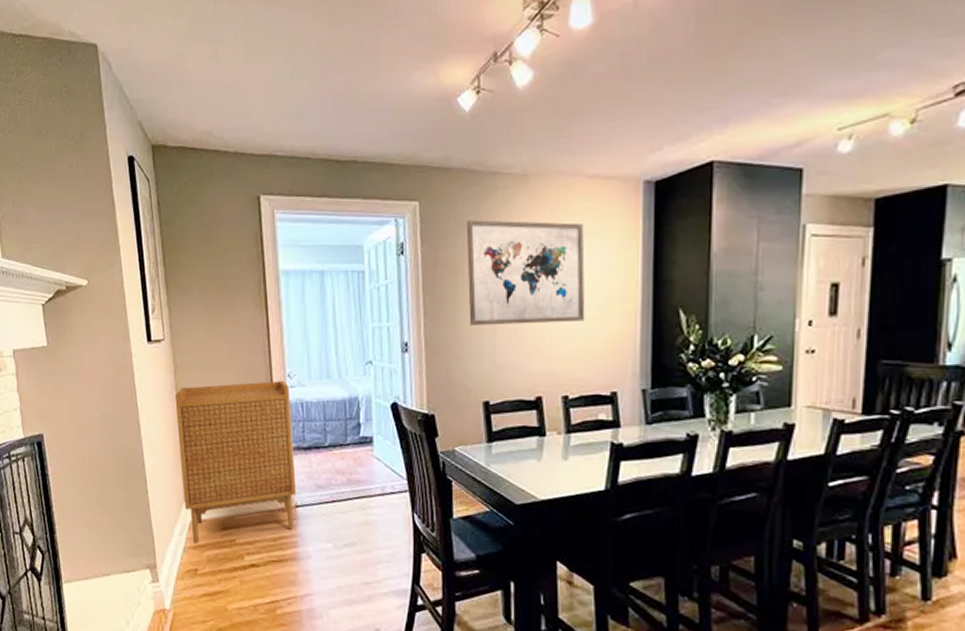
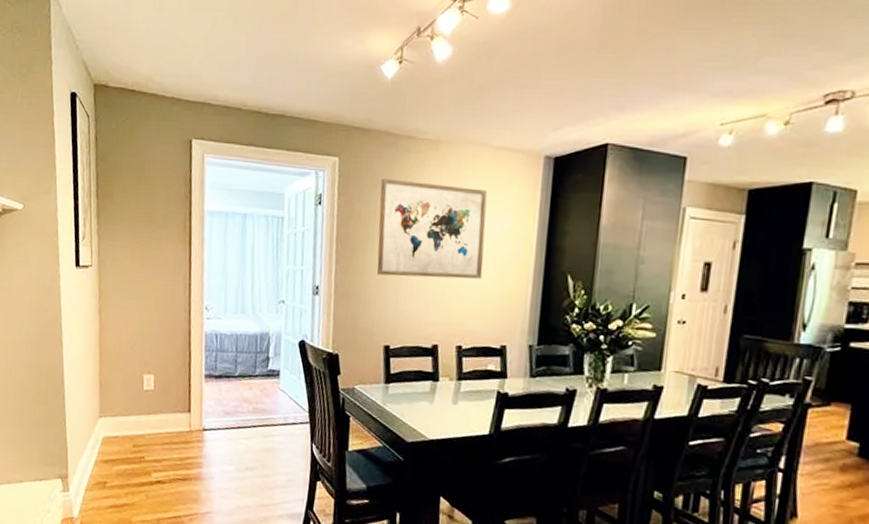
cabinet: present [175,380,297,544] -> none [97,311,206,458]

